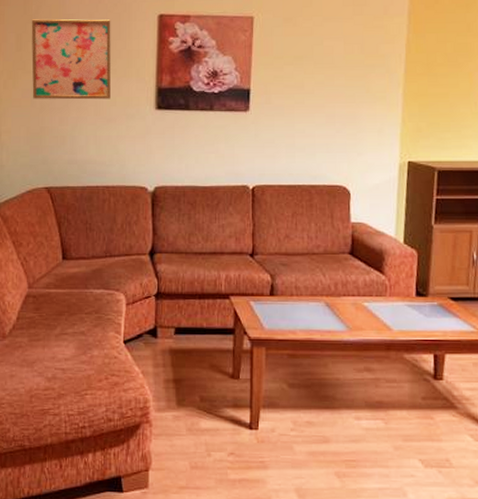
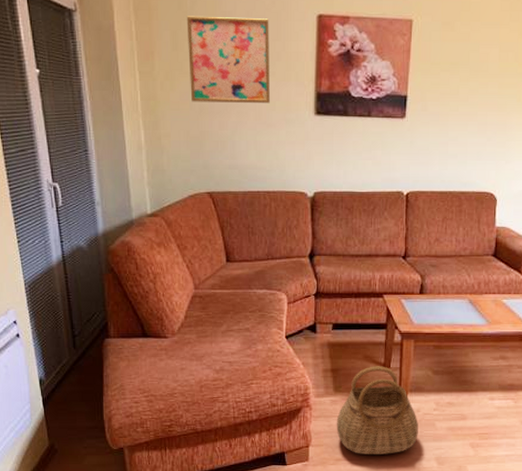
basket: none [179,376,274,484] -> present [336,366,418,456]

